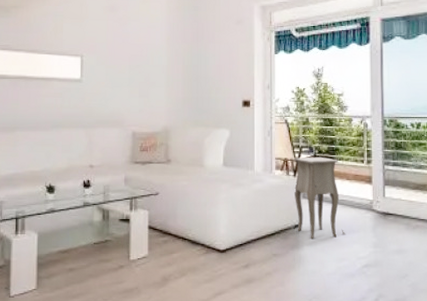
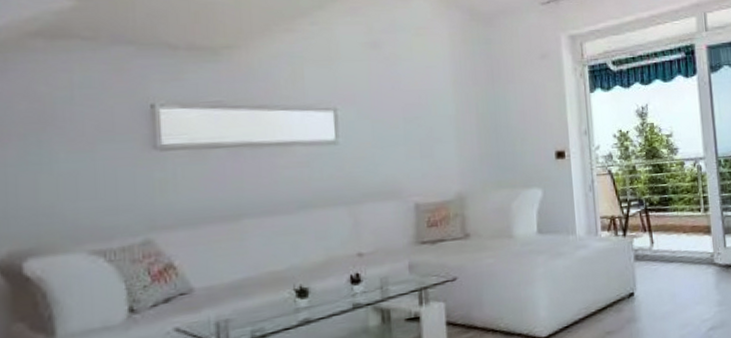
side table: present [294,156,345,240] -> none [622,209,687,308]

